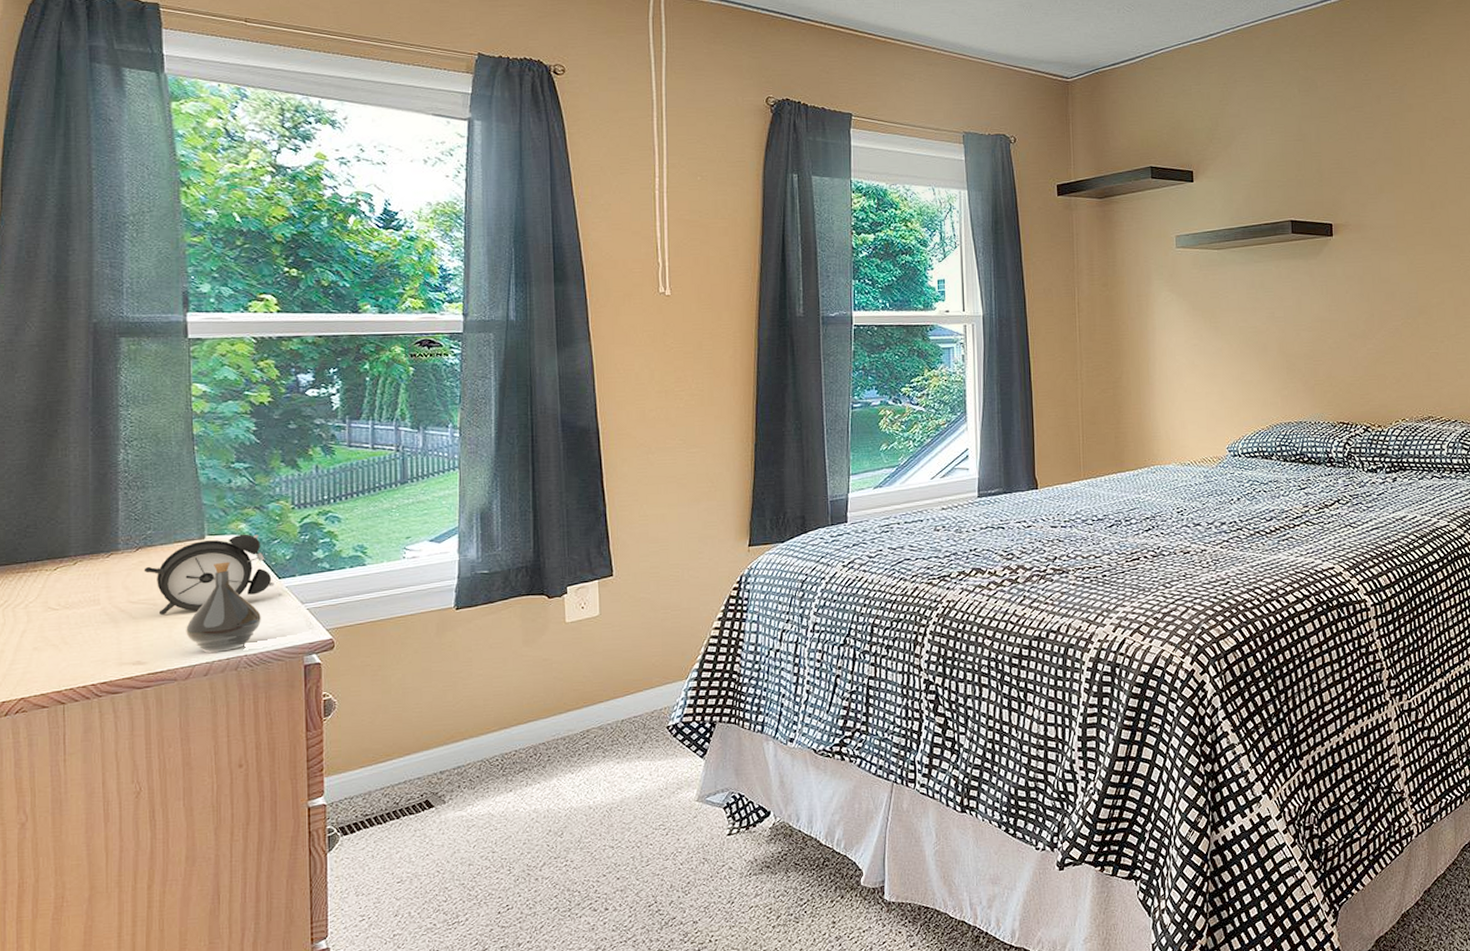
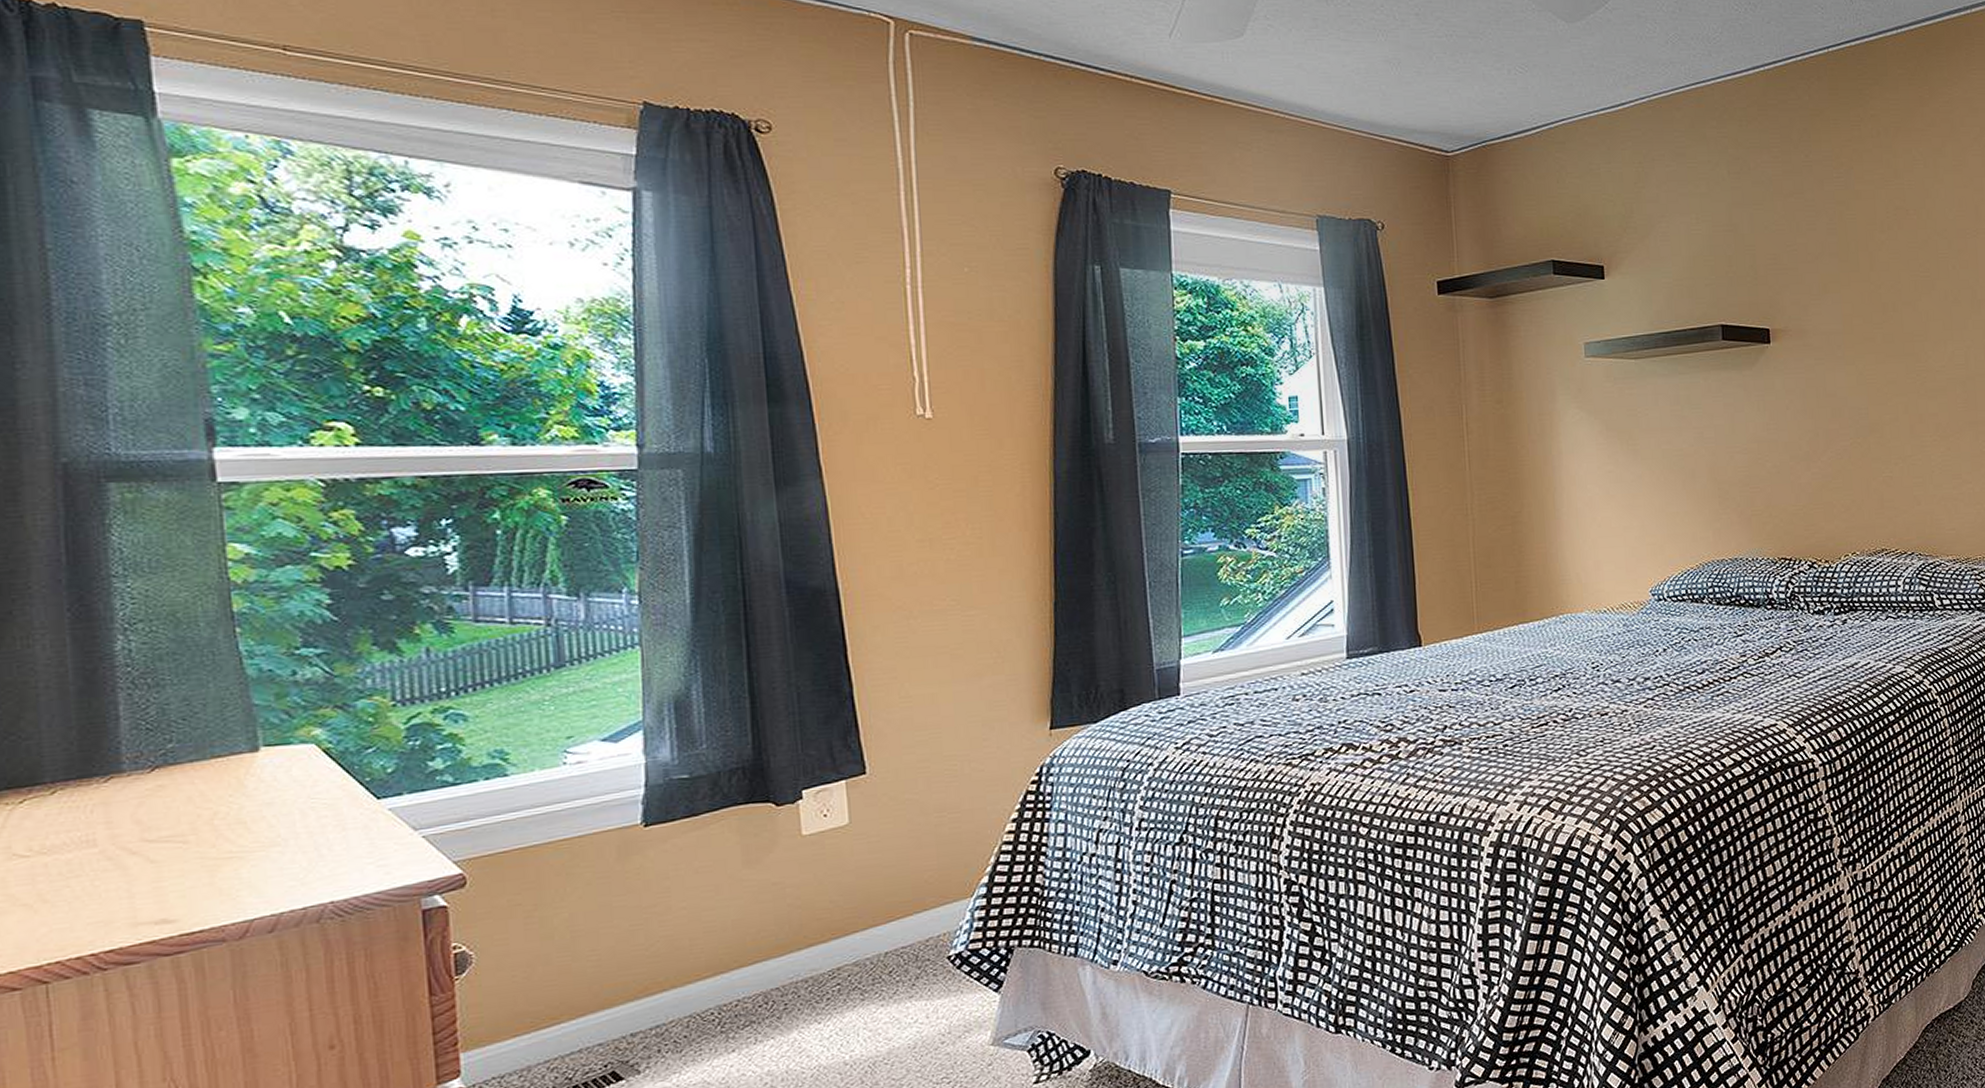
alarm clock: present [144,534,275,616] -> none [164,742,371,857]
perfume bottle: present [186,561,261,653] -> none [236,780,353,902]

